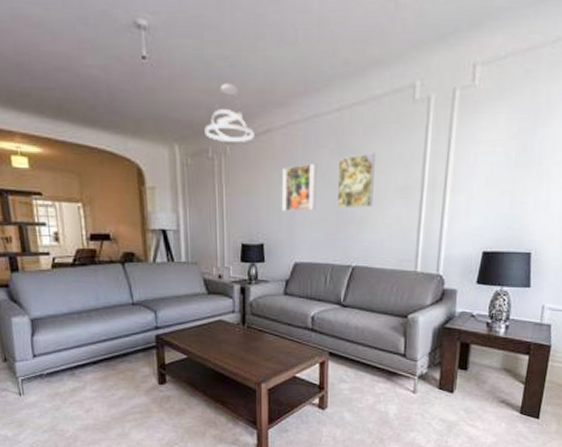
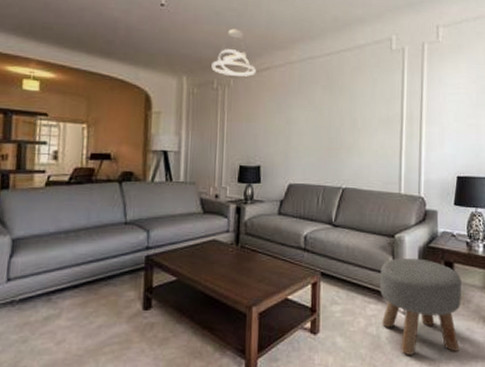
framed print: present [281,162,317,212] -> none [277,96,311,138]
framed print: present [336,152,375,209] -> none [328,90,361,136]
ottoman: none [390,339,478,430] -> present [380,258,461,355]

